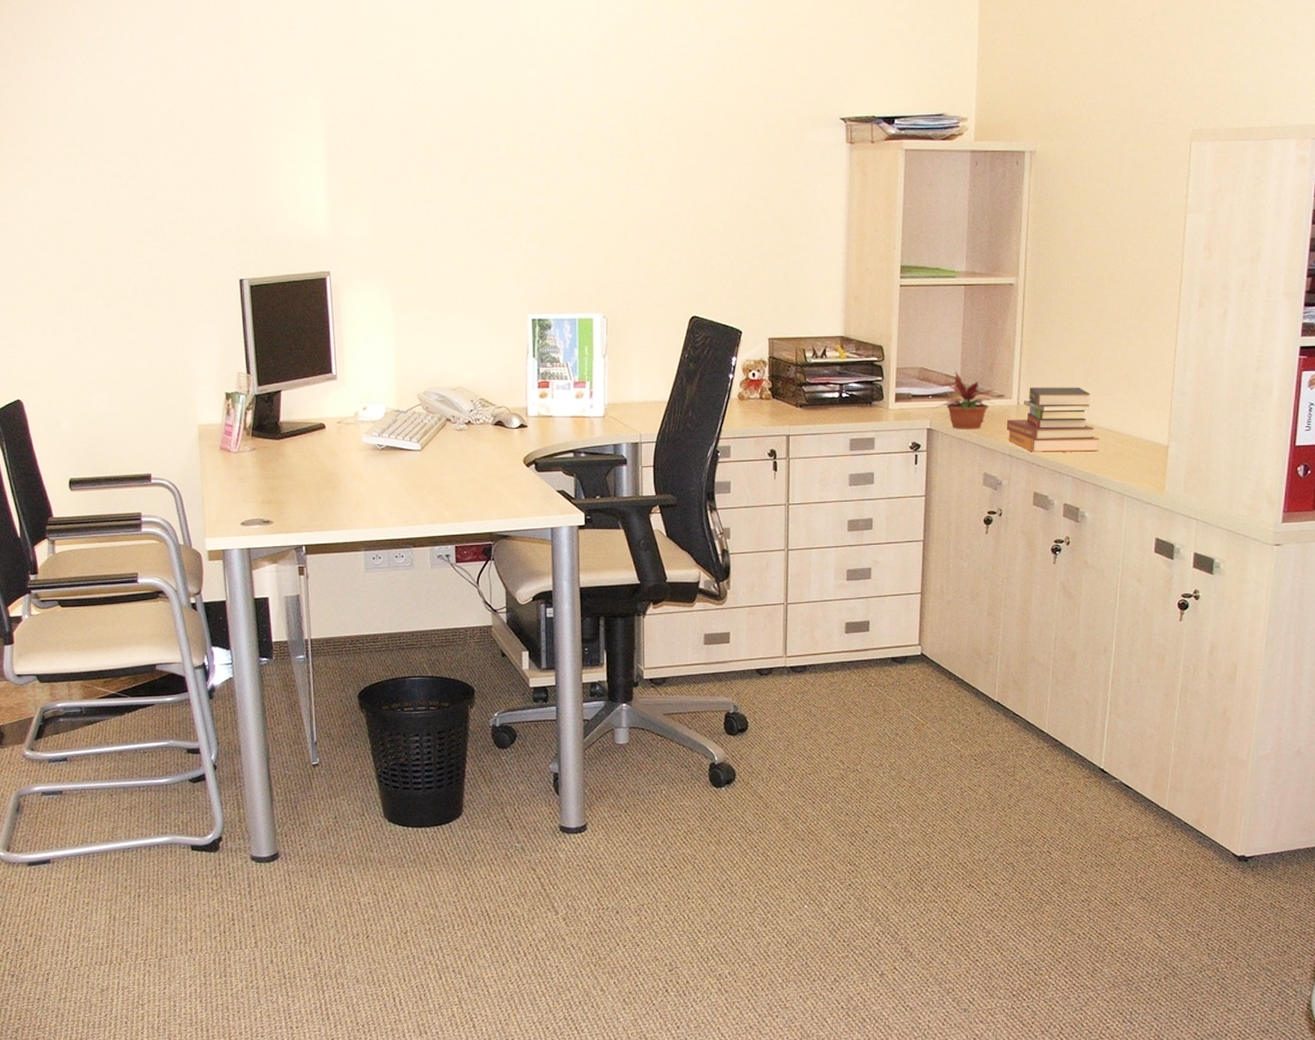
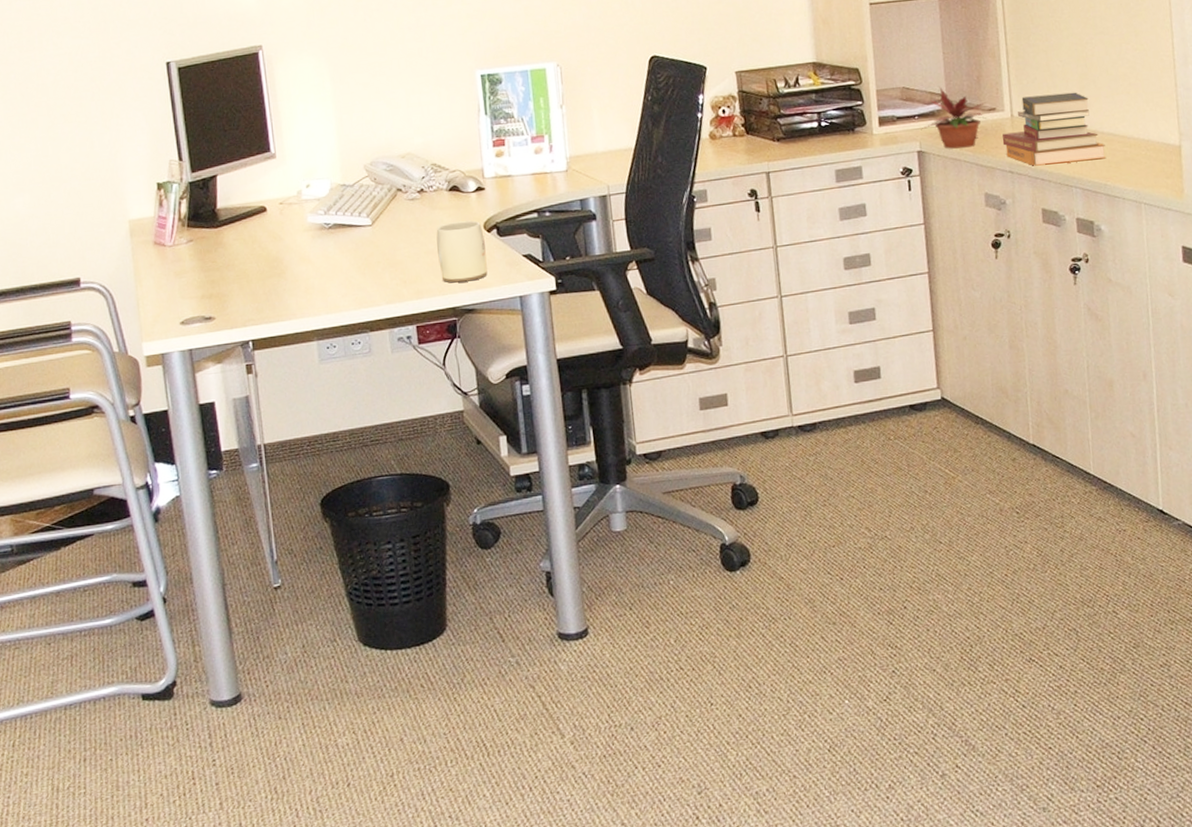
mug: none [479,454,524,510] -> present [436,220,488,283]

